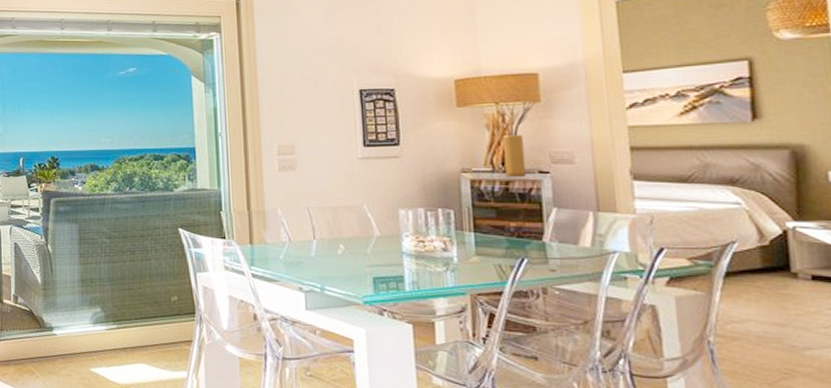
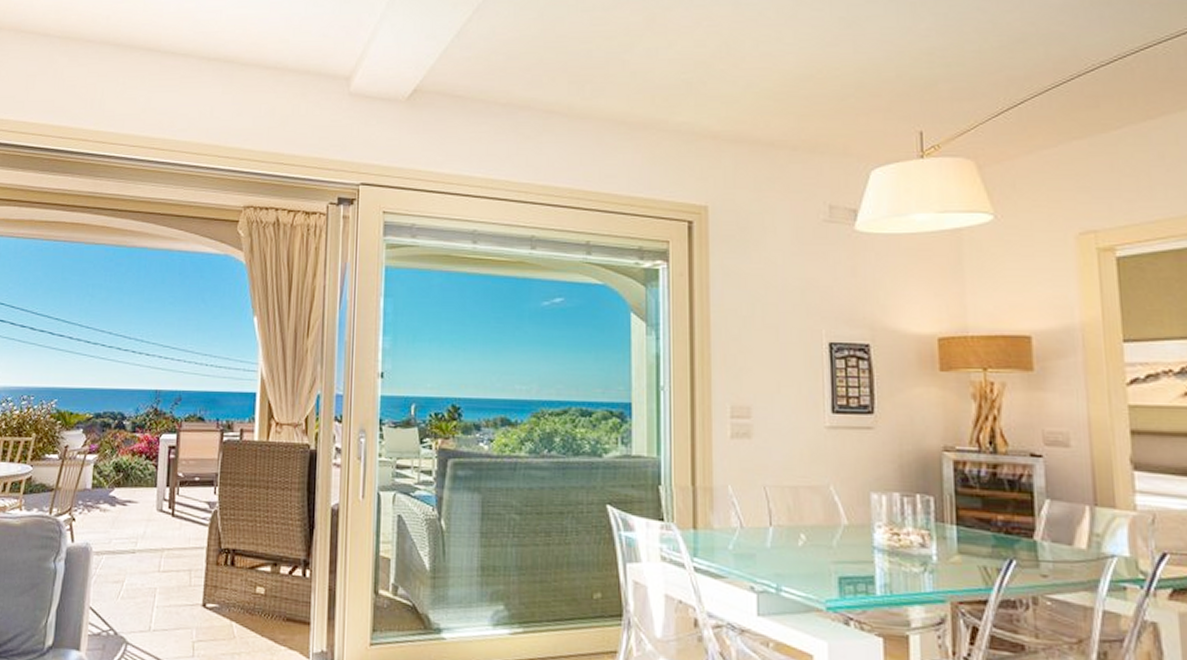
vase: present [496,100,537,177] -> none [984,366,1029,460]

